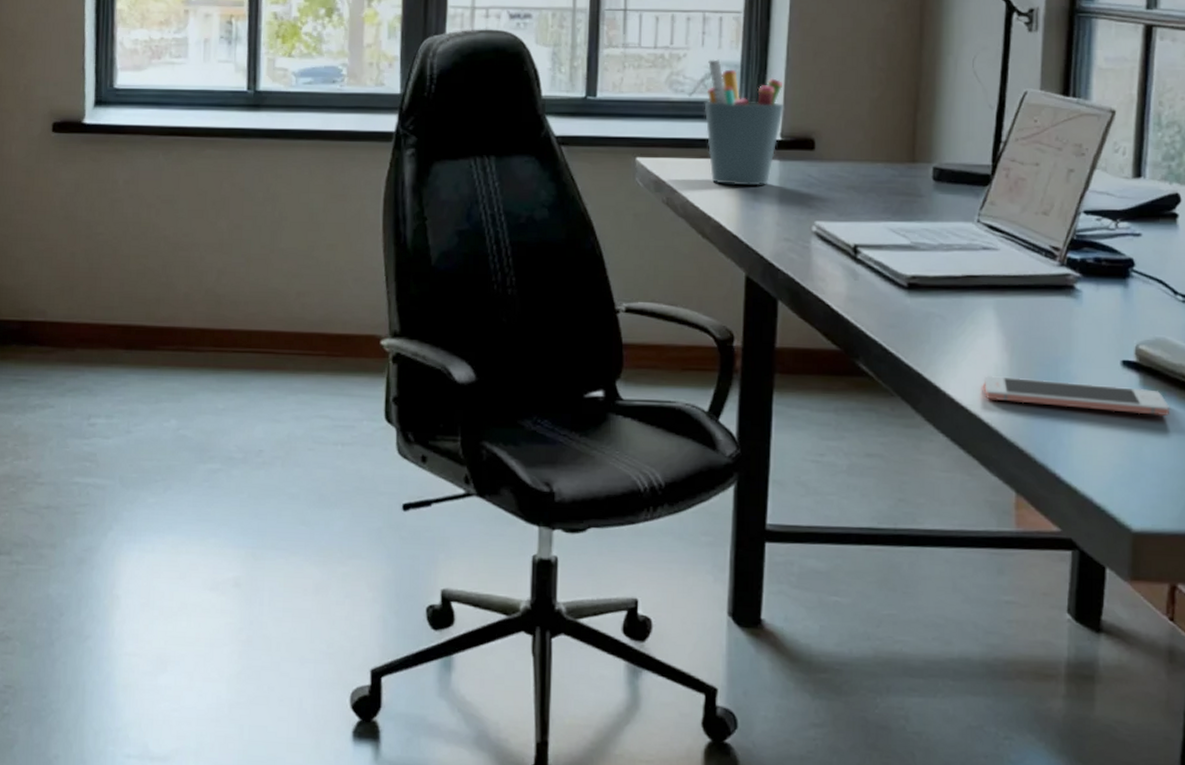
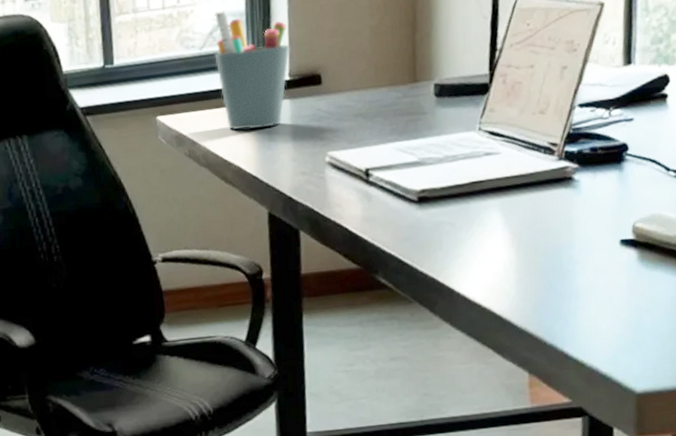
cell phone: present [983,376,1170,417] -> none [493,263,667,294]

